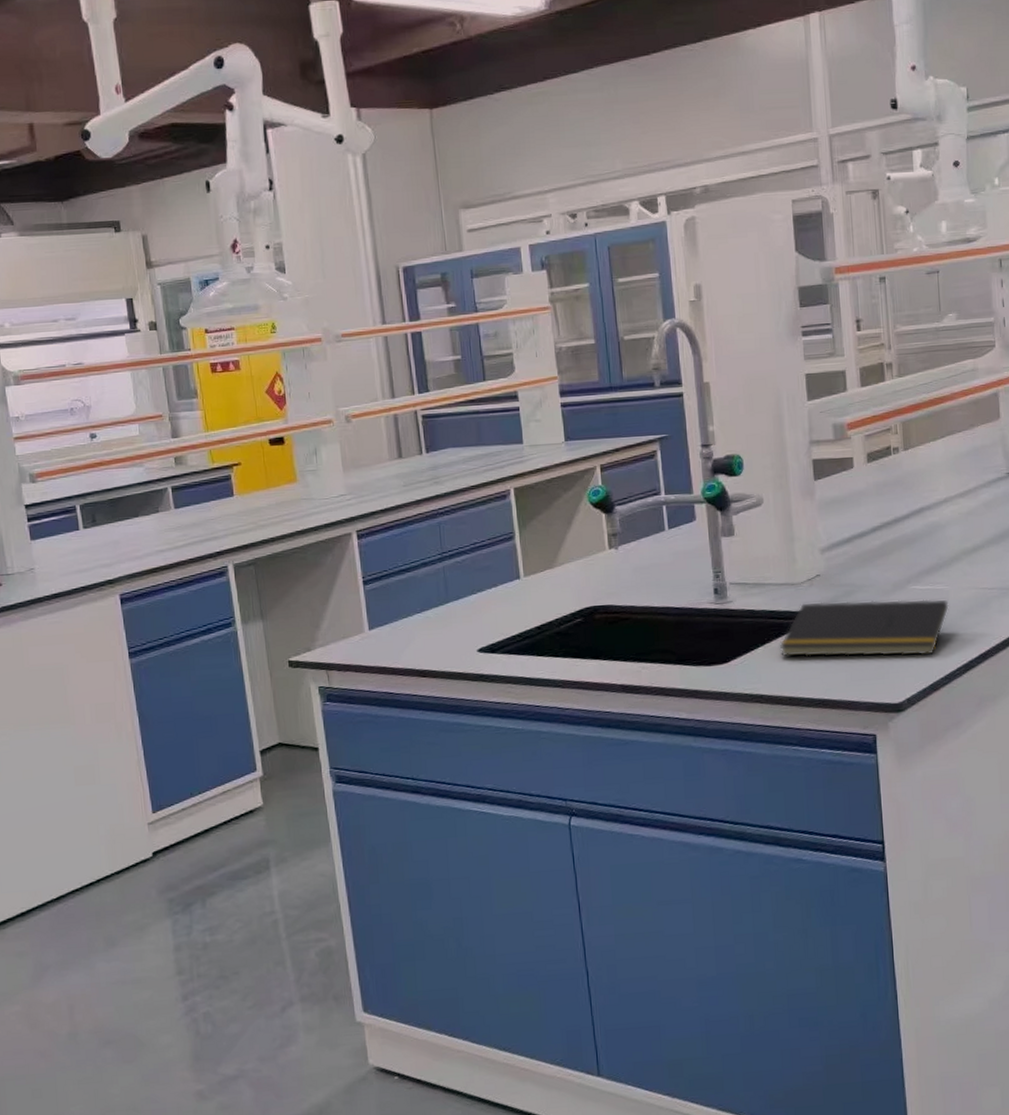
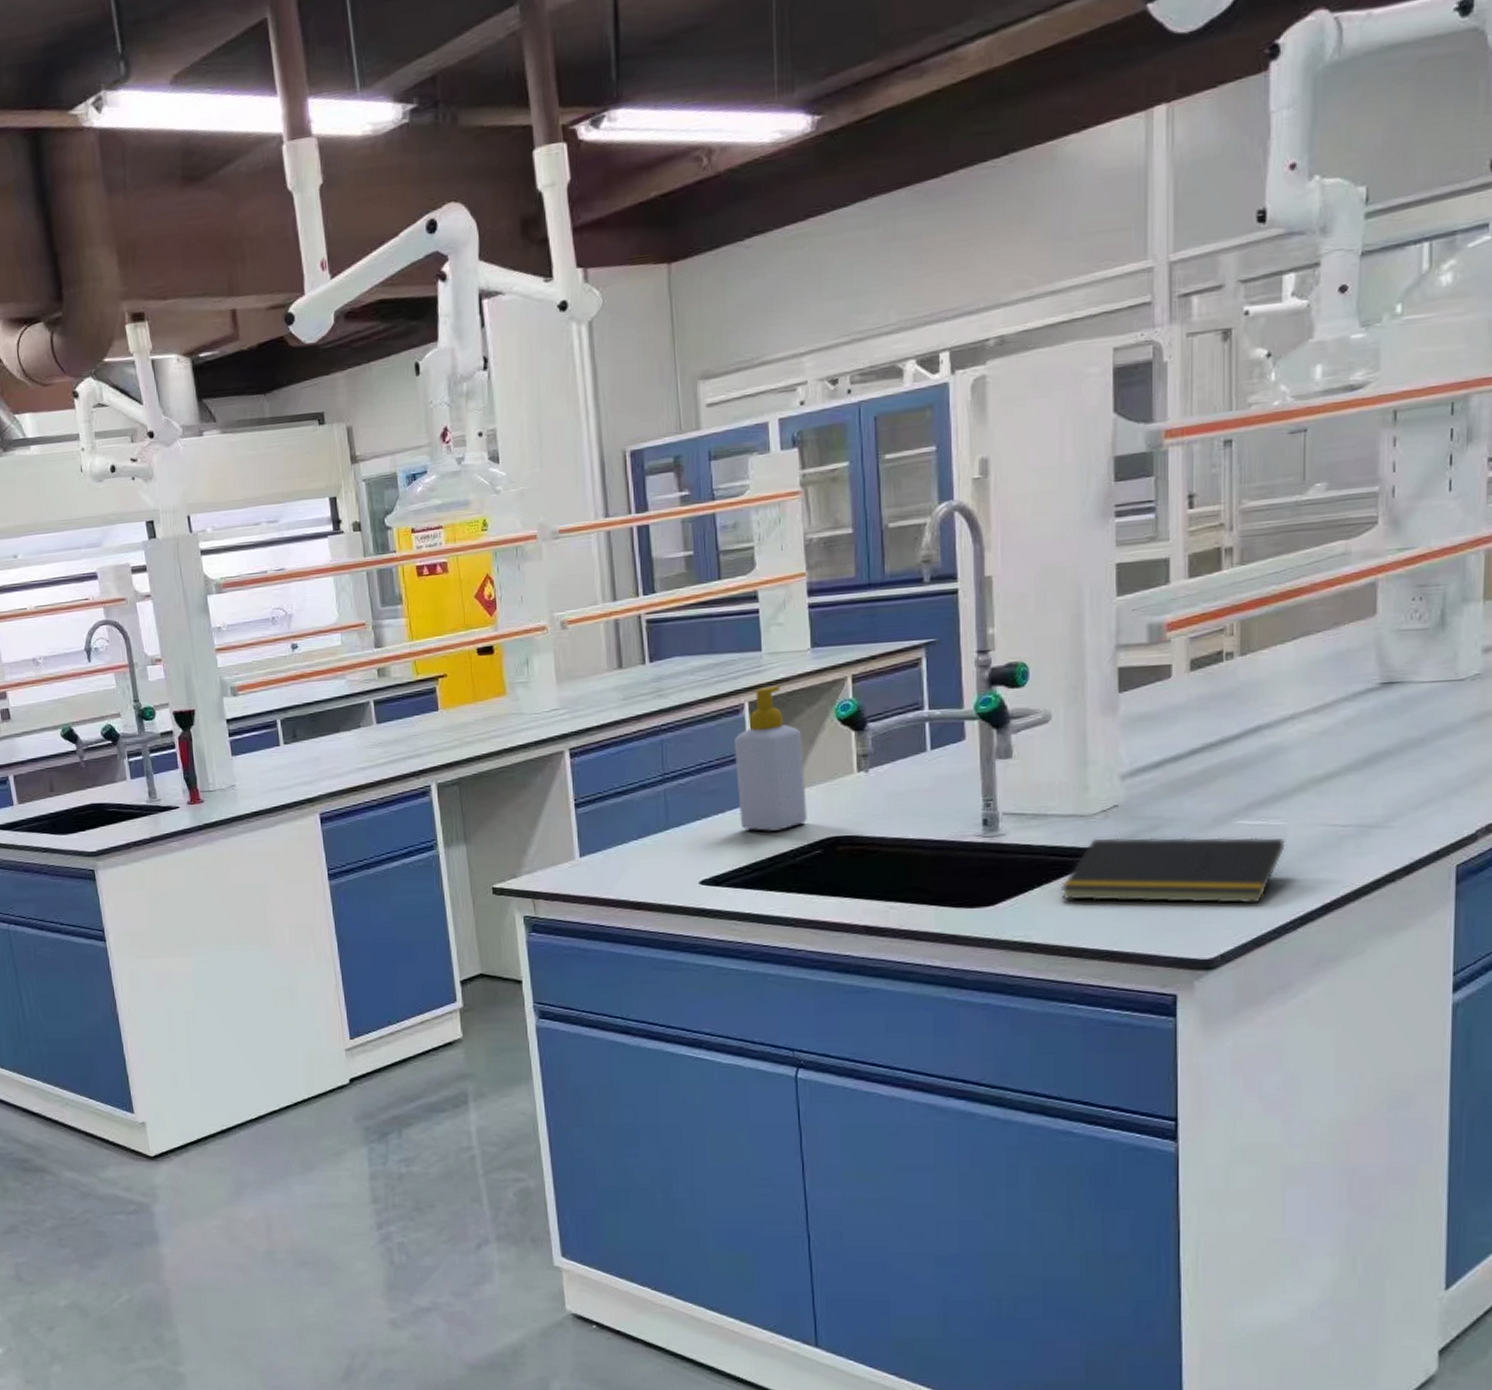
soap bottle: none [503,473,569,603] -> present [734,685,807,831]

